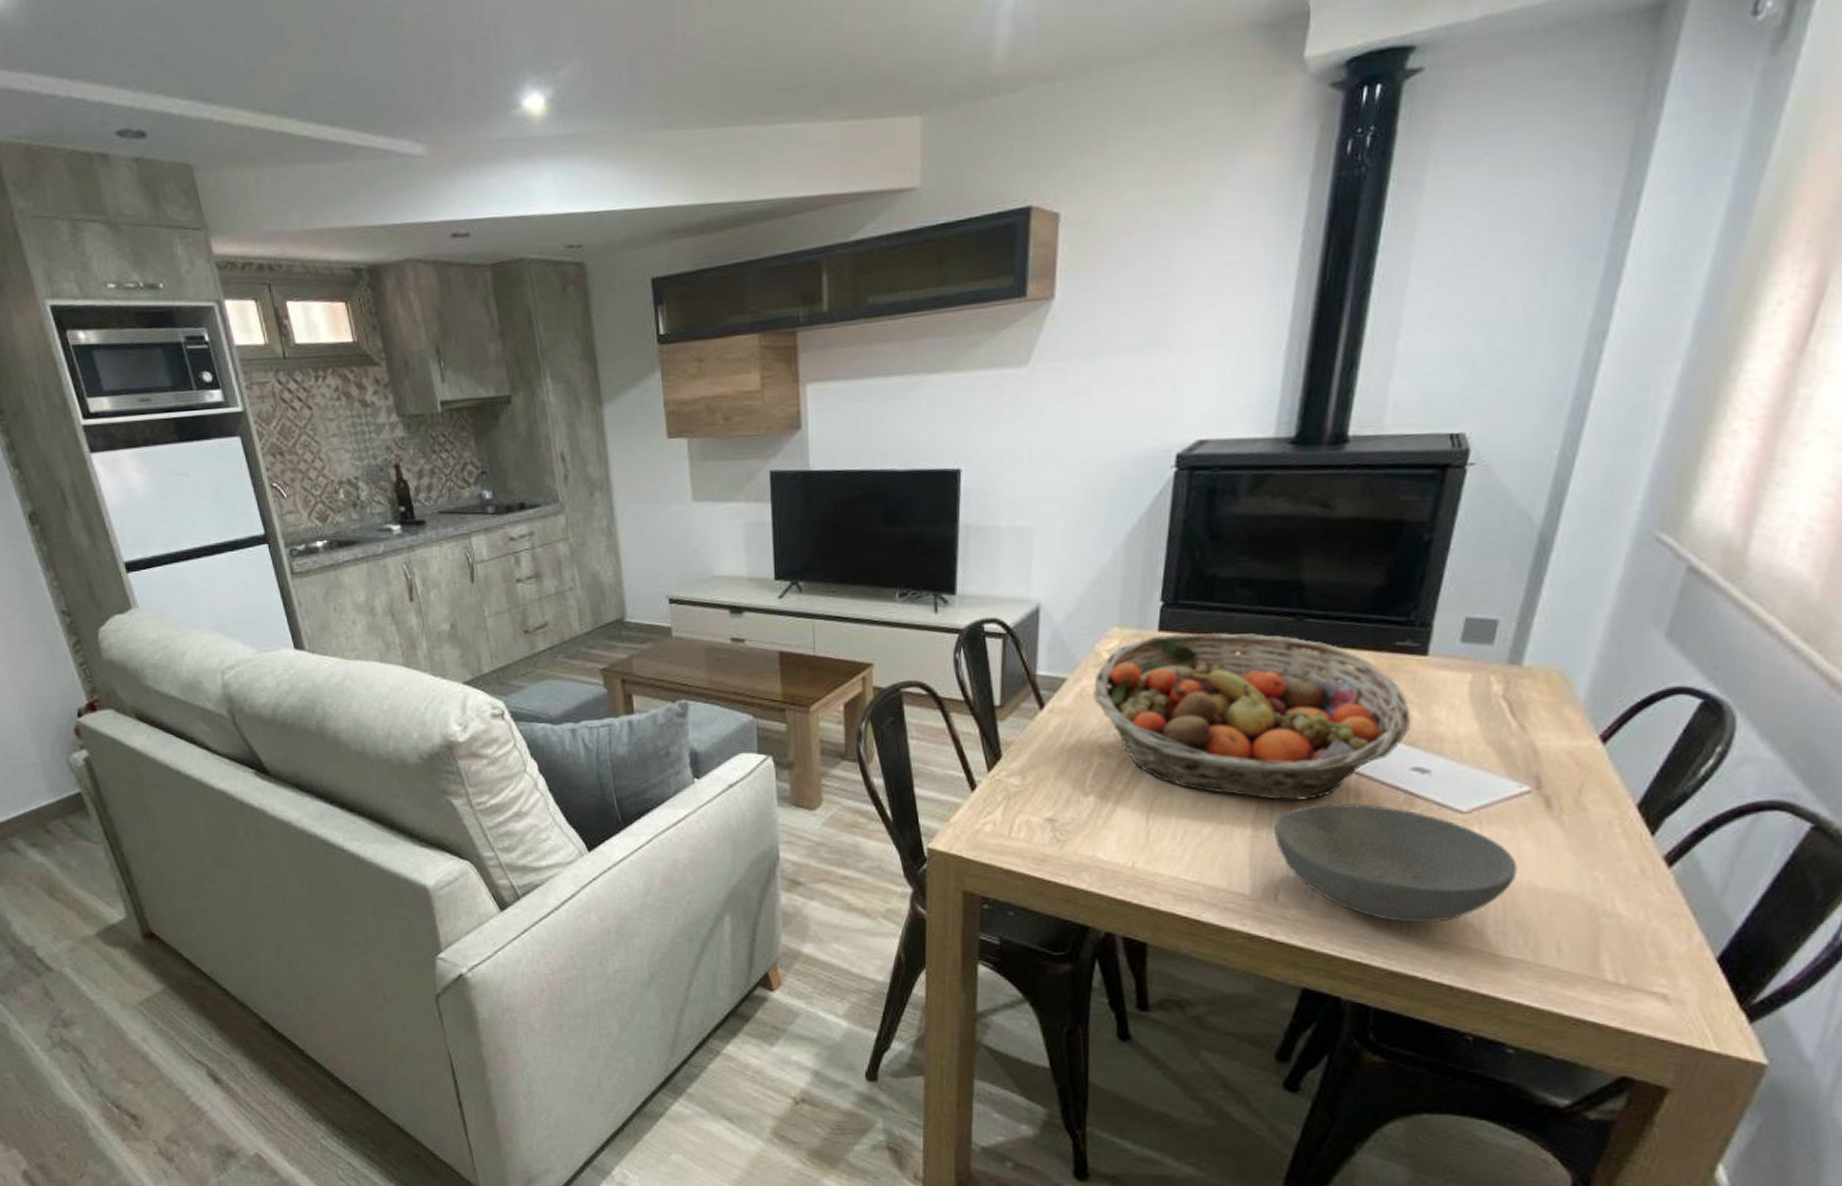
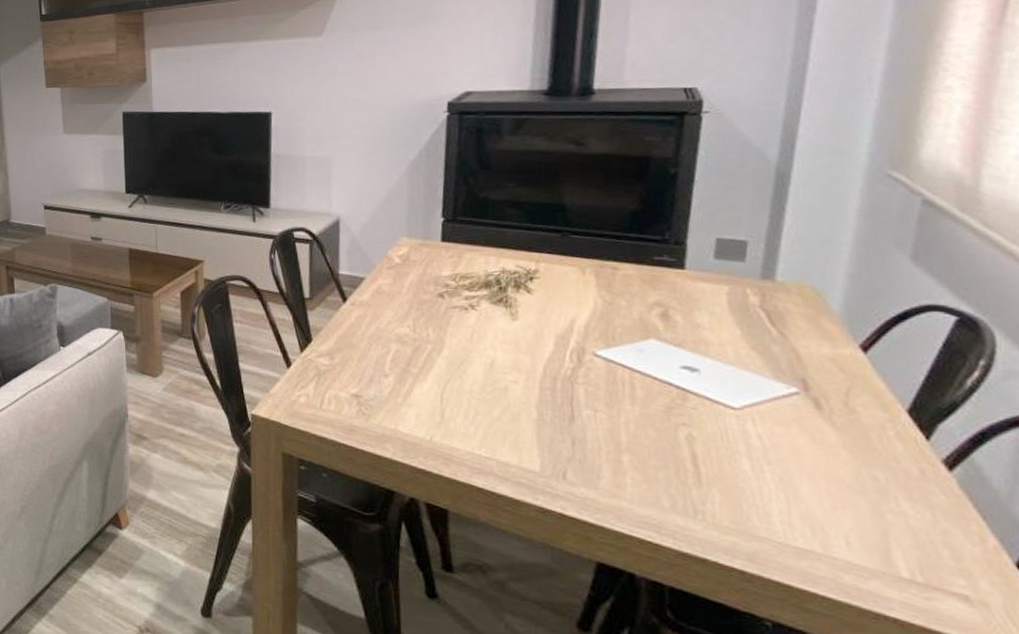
fruit basket: present [1092,632,1412,800] -> none [387,244,677,390]
bowl: present [1274,803,1517,922] -> none [557,393,796,509]

